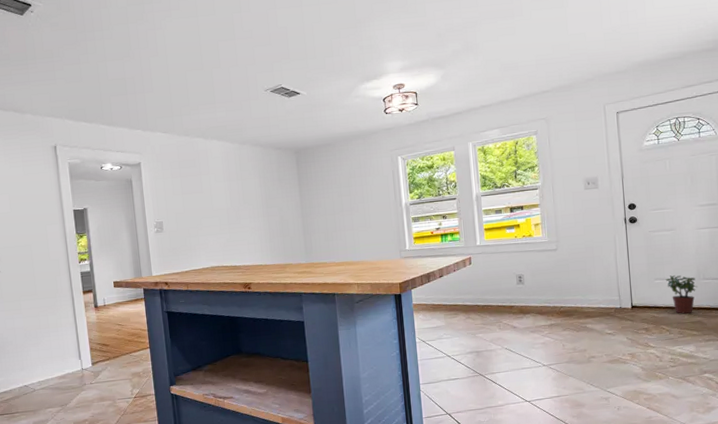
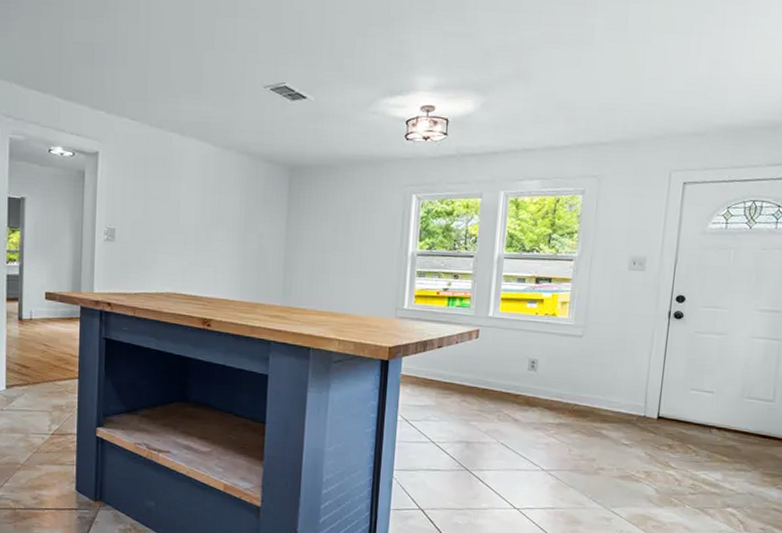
potted plant: present [665,275,698,314] -> none [703,387,740,435]

